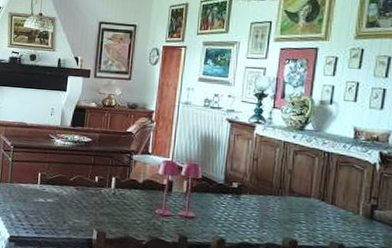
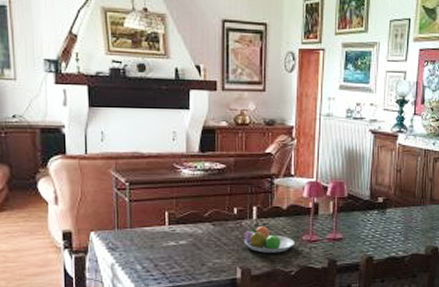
fruit bowl: none [101,194,148,222] -> present [244,225,294,253]

